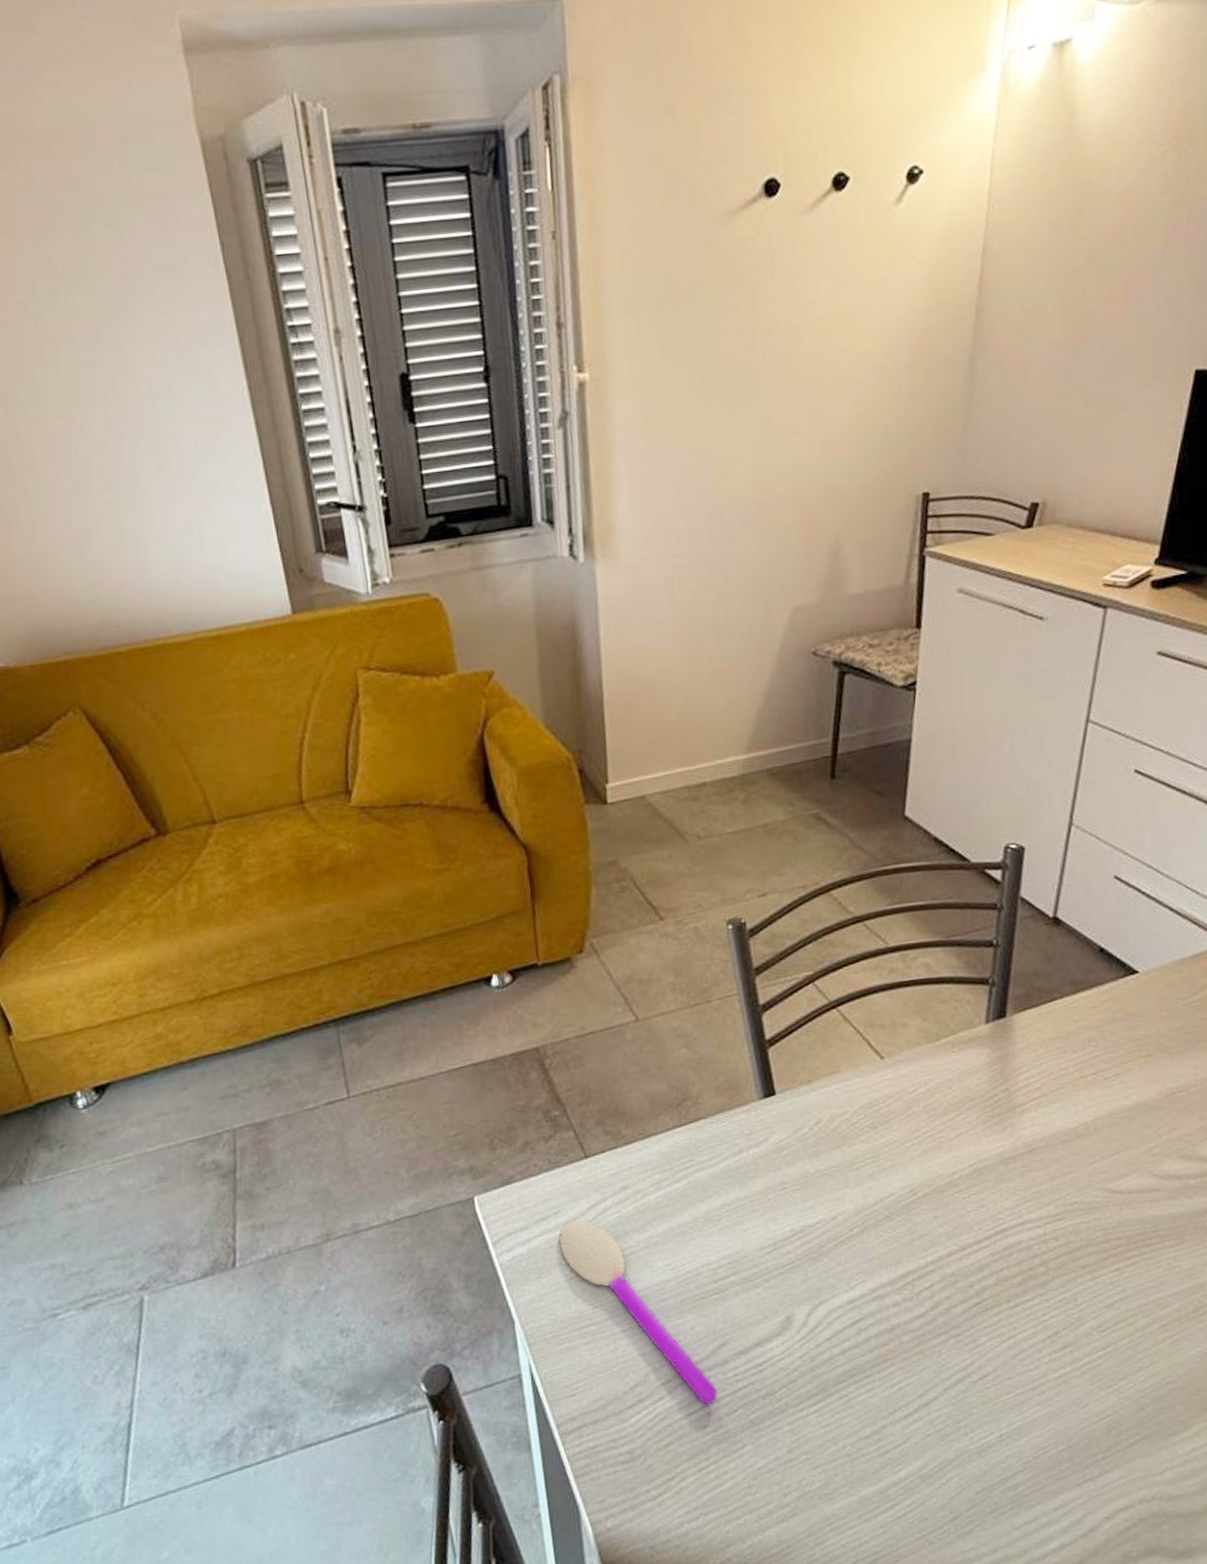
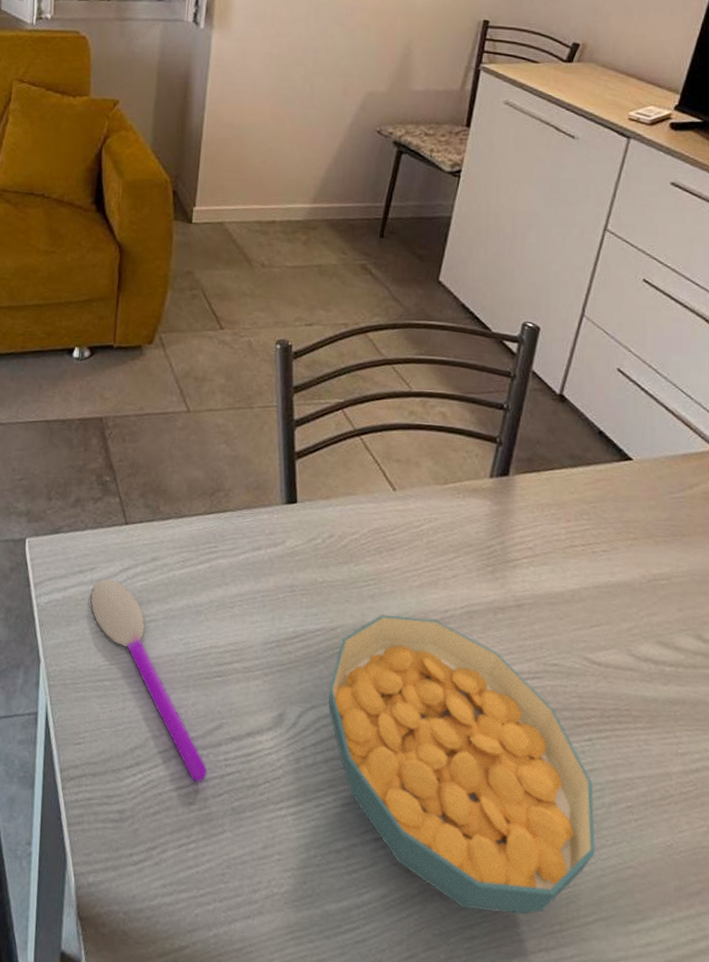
cereal bowl: none [836,1184,1133,1460] -> present [328,615,596,915]

